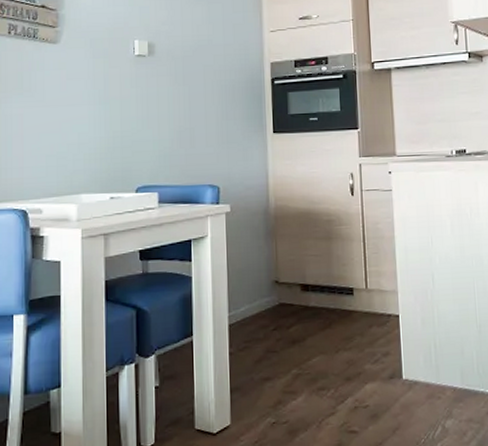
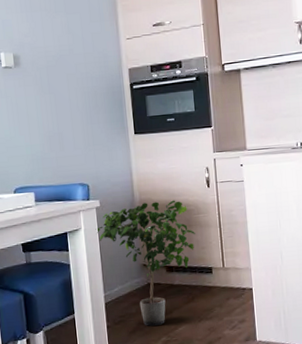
potted plant: none [223,208,336,356] -> present [95,200,195,327]

